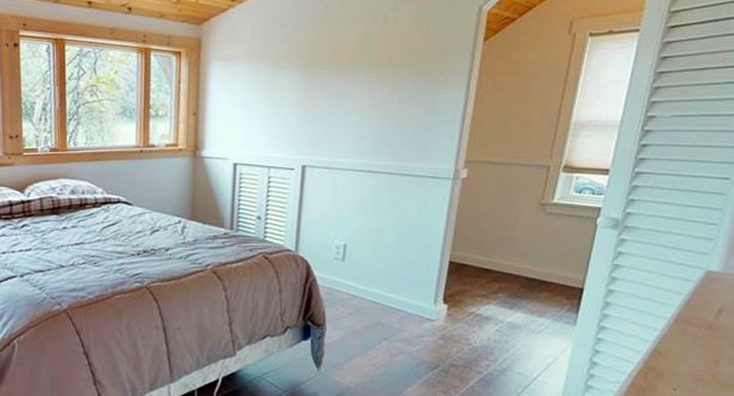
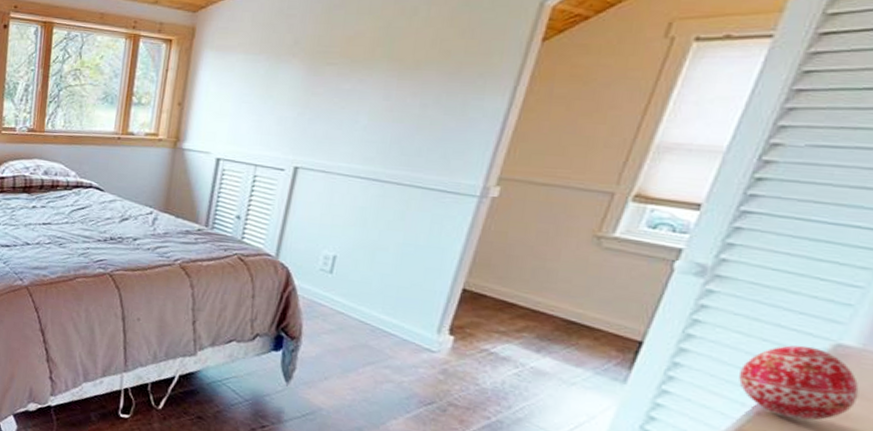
decorative egg: none [650,275,725,335] -> present [739,345,859,420]

